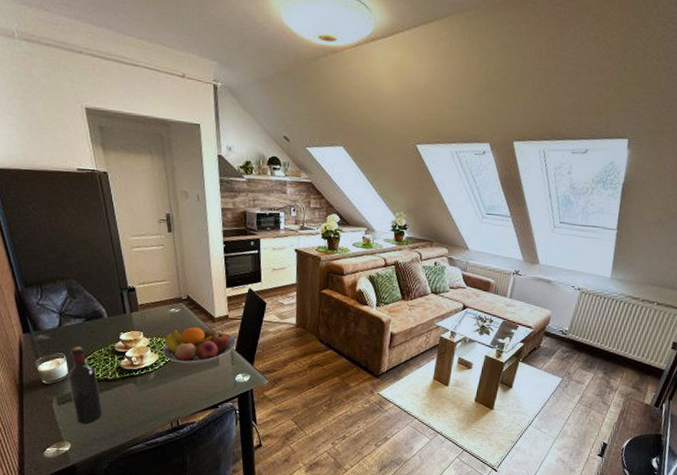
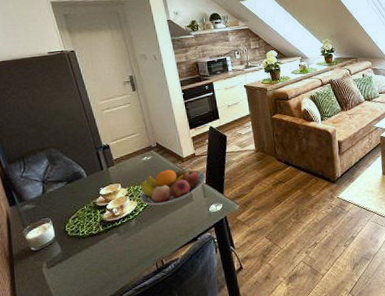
wine bottle: present [67,346,103,424] -> none [54,208,91,283]

